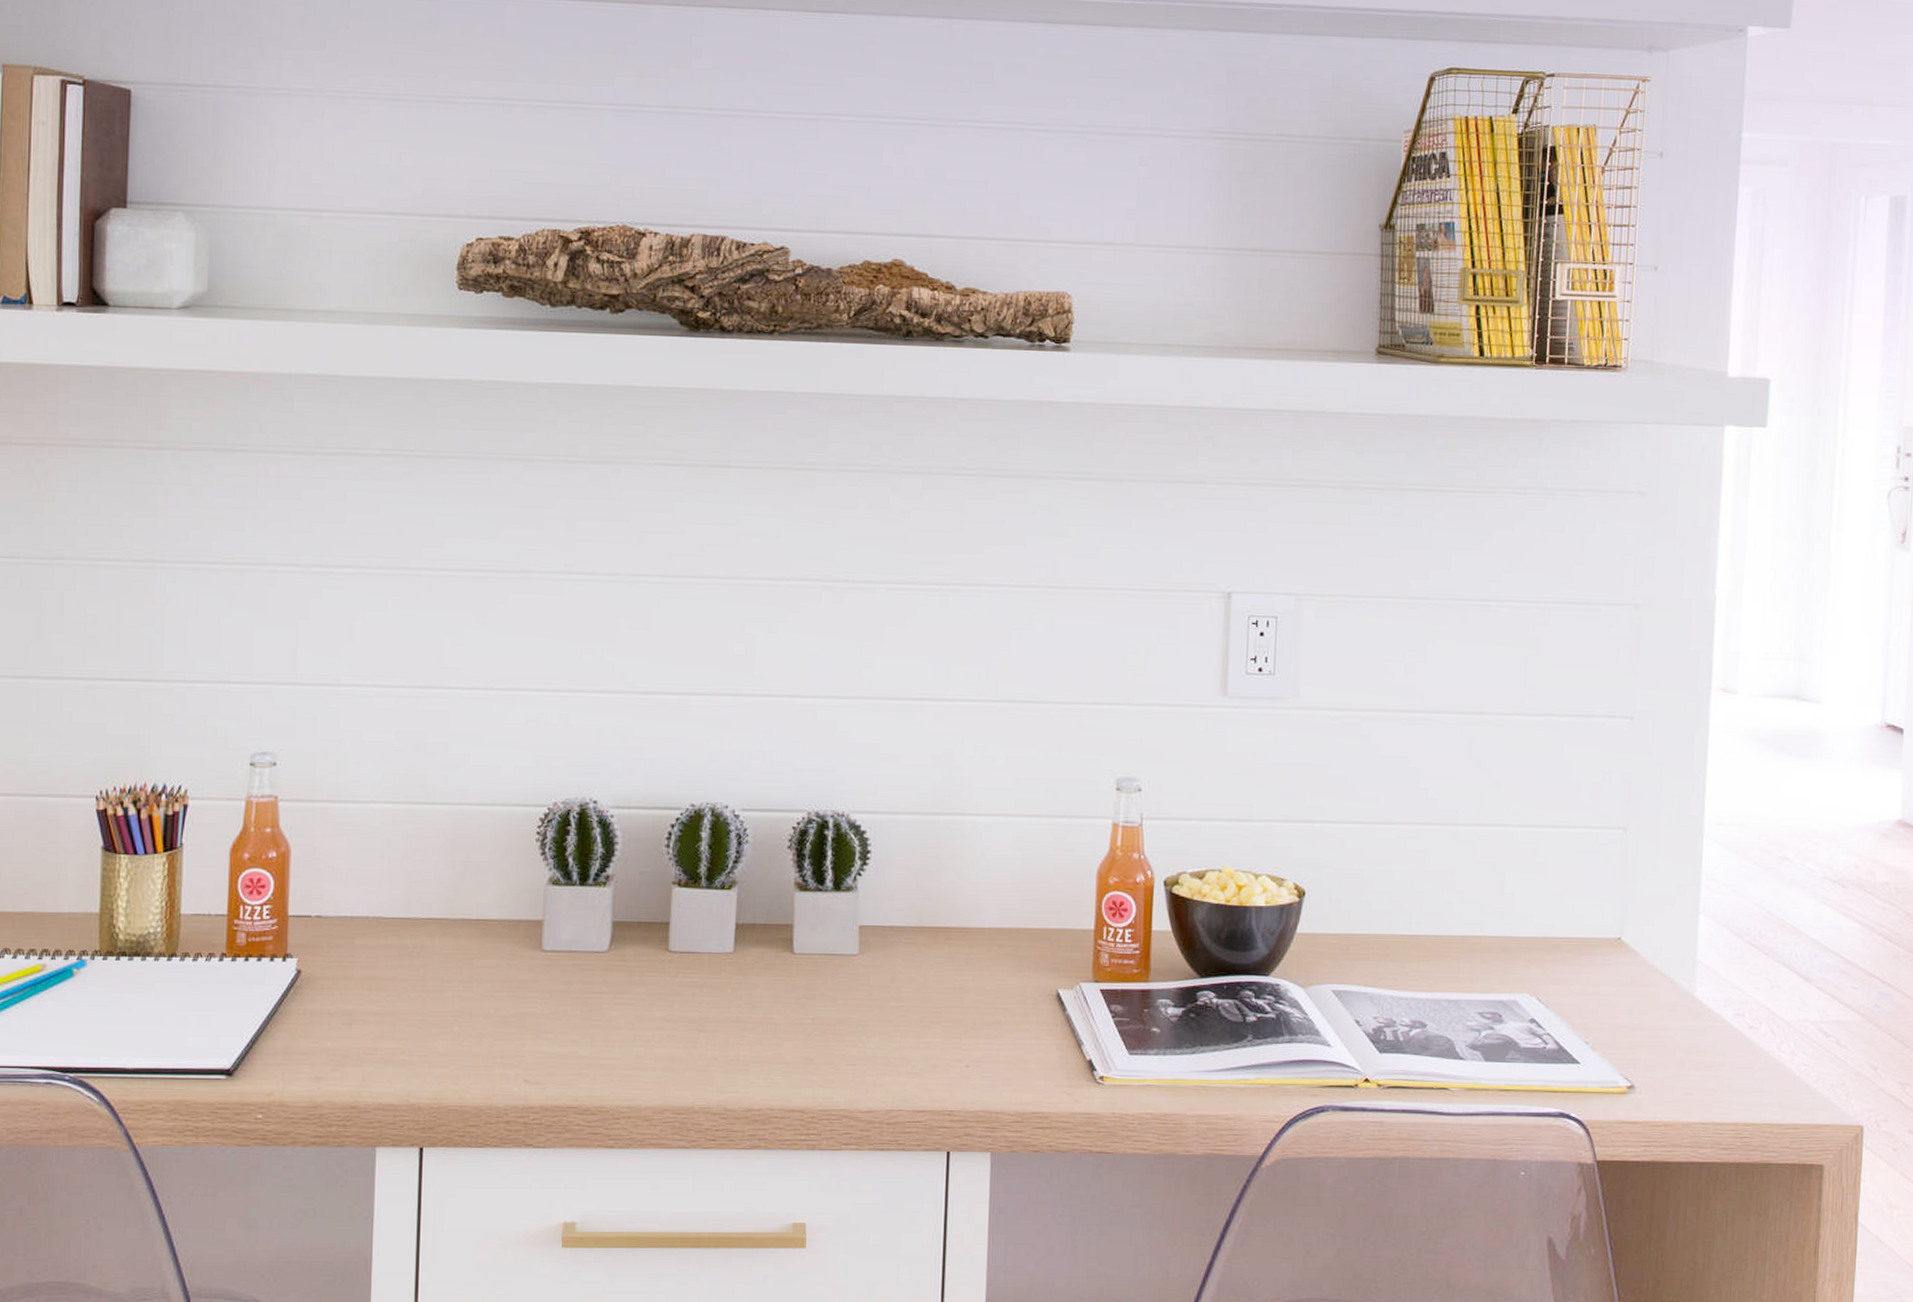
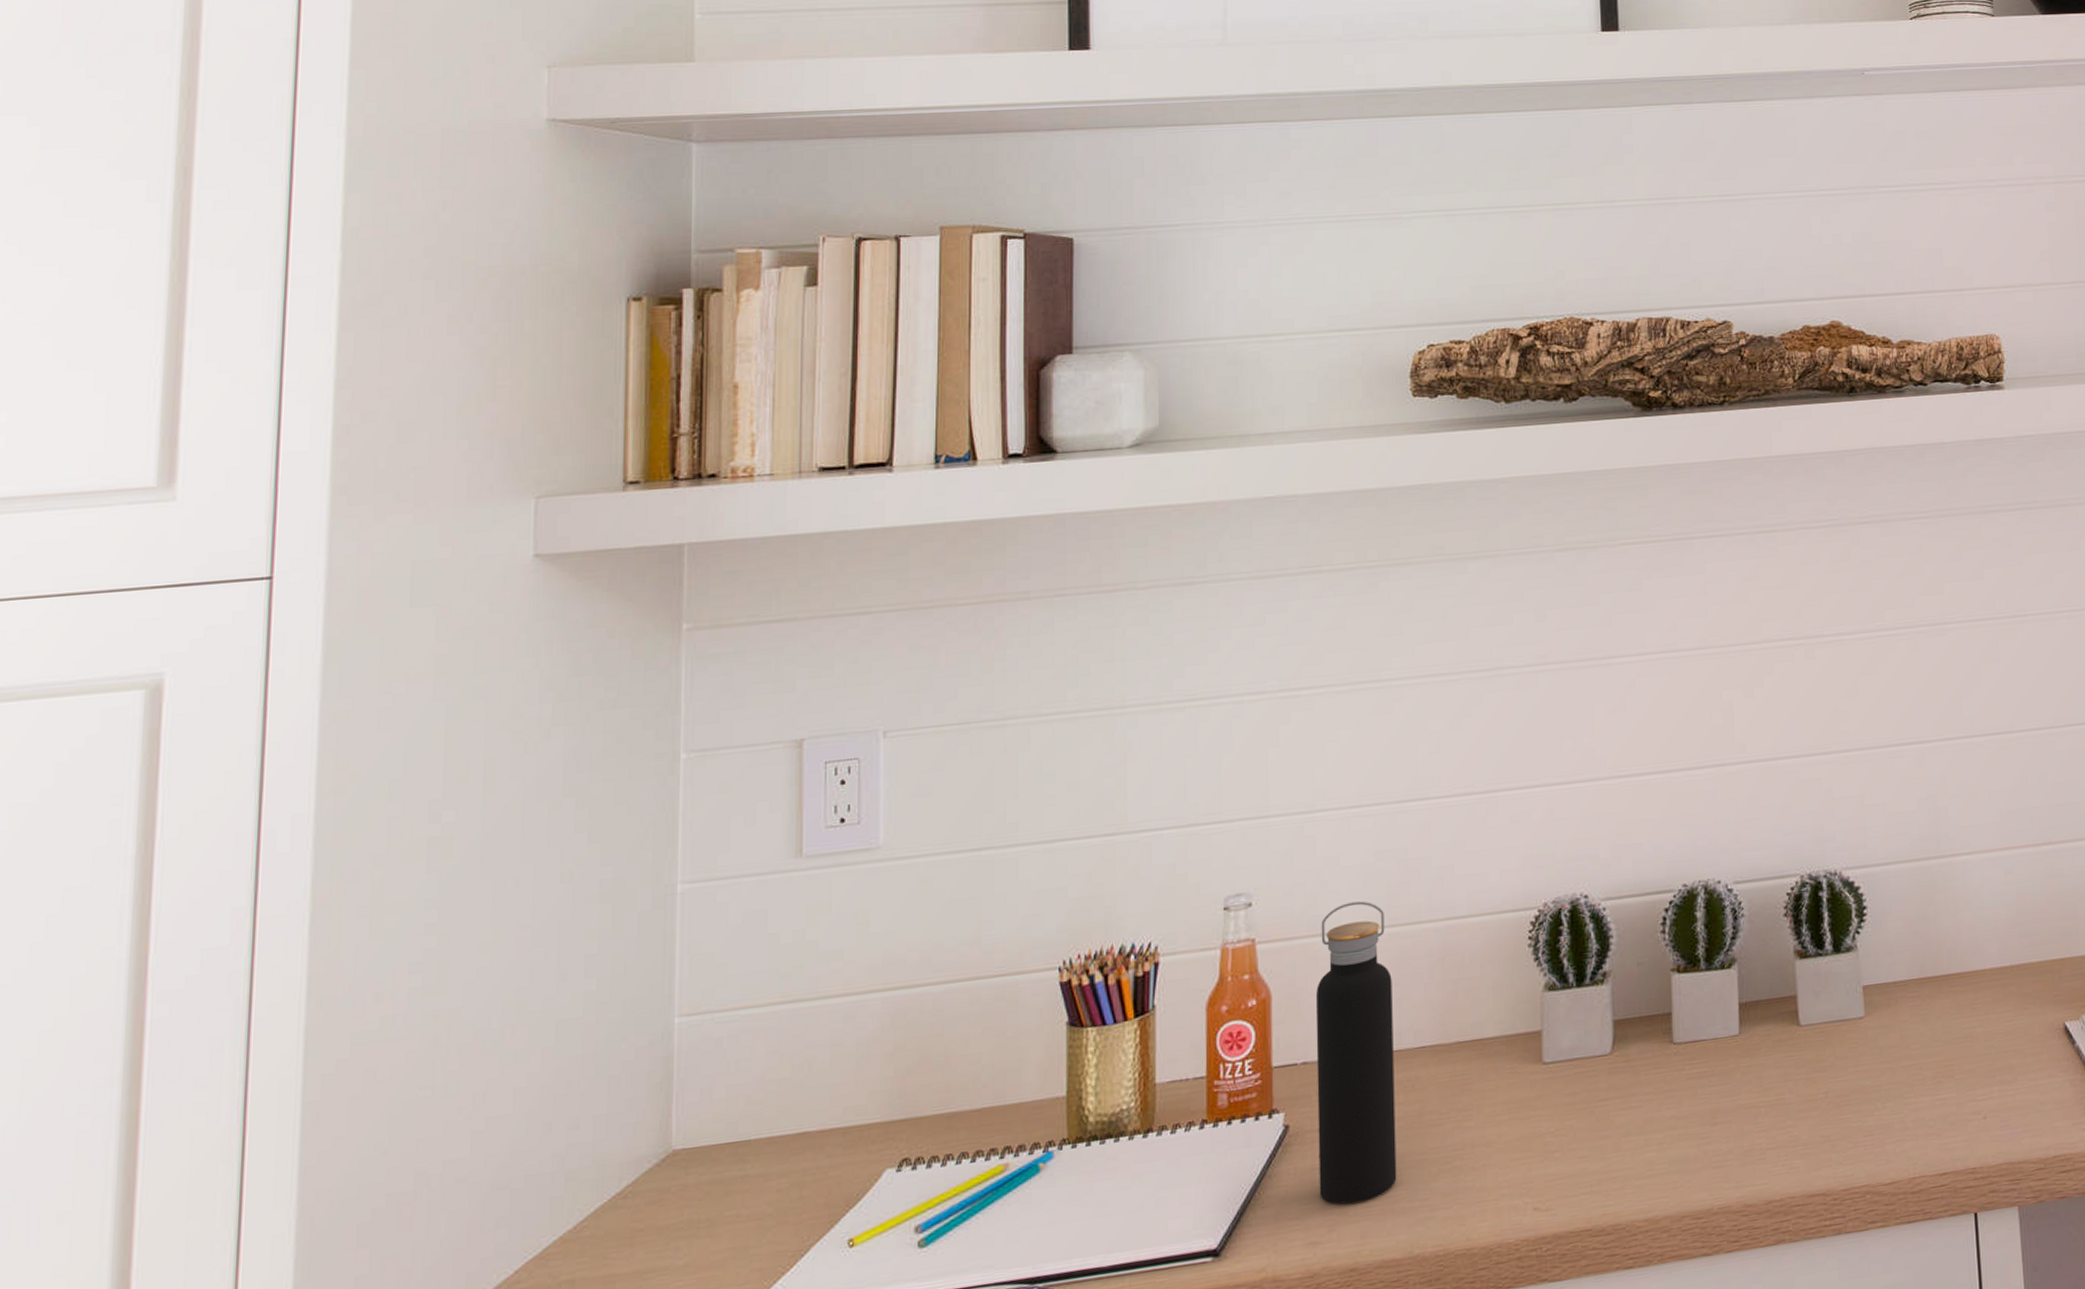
water bottle: none [326,775,404,1049] -> present [1315,901,1397,1204]

